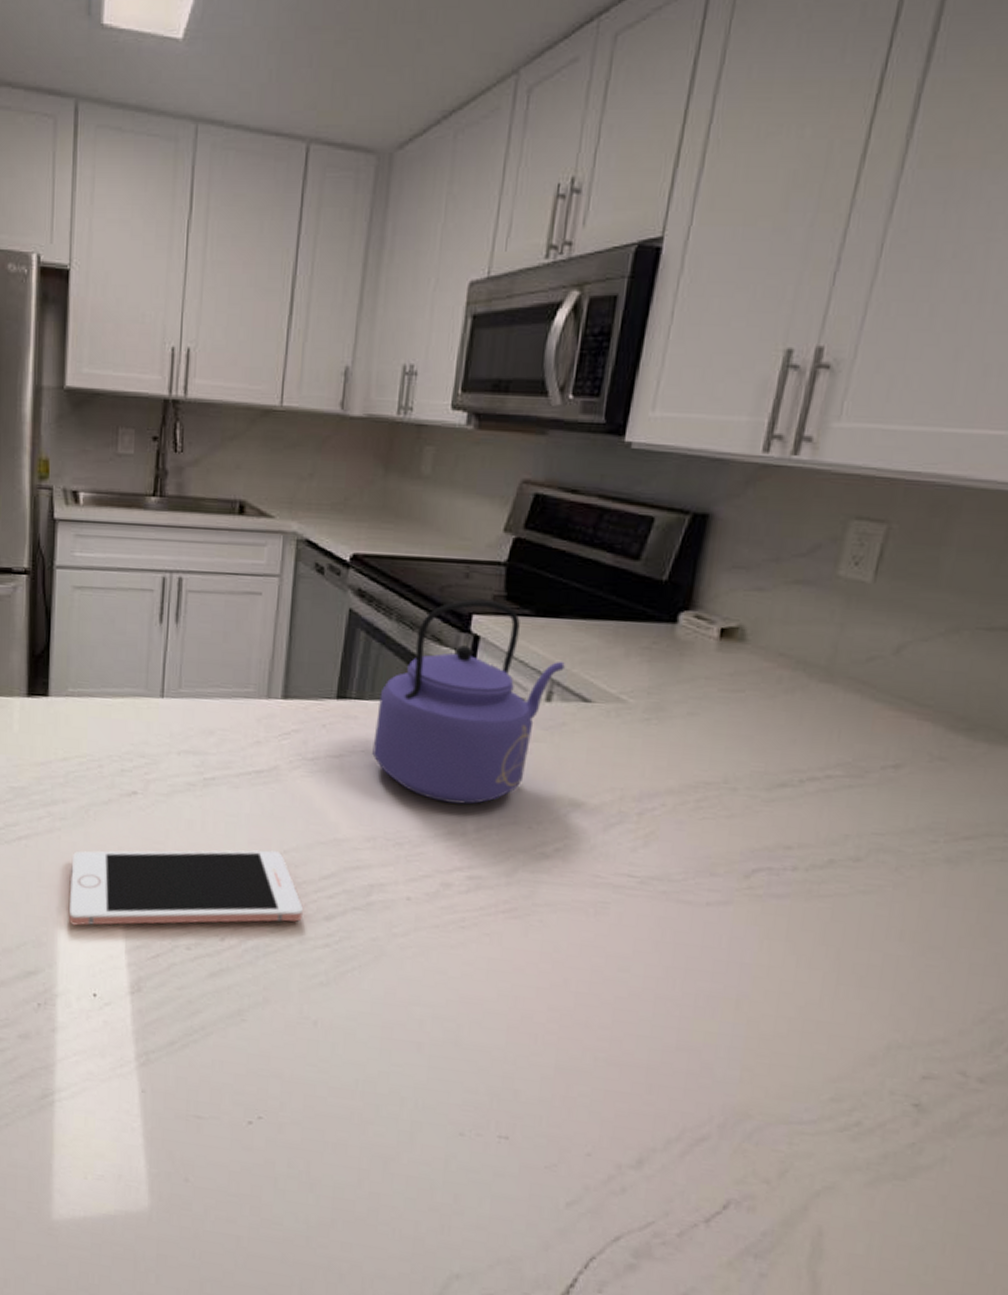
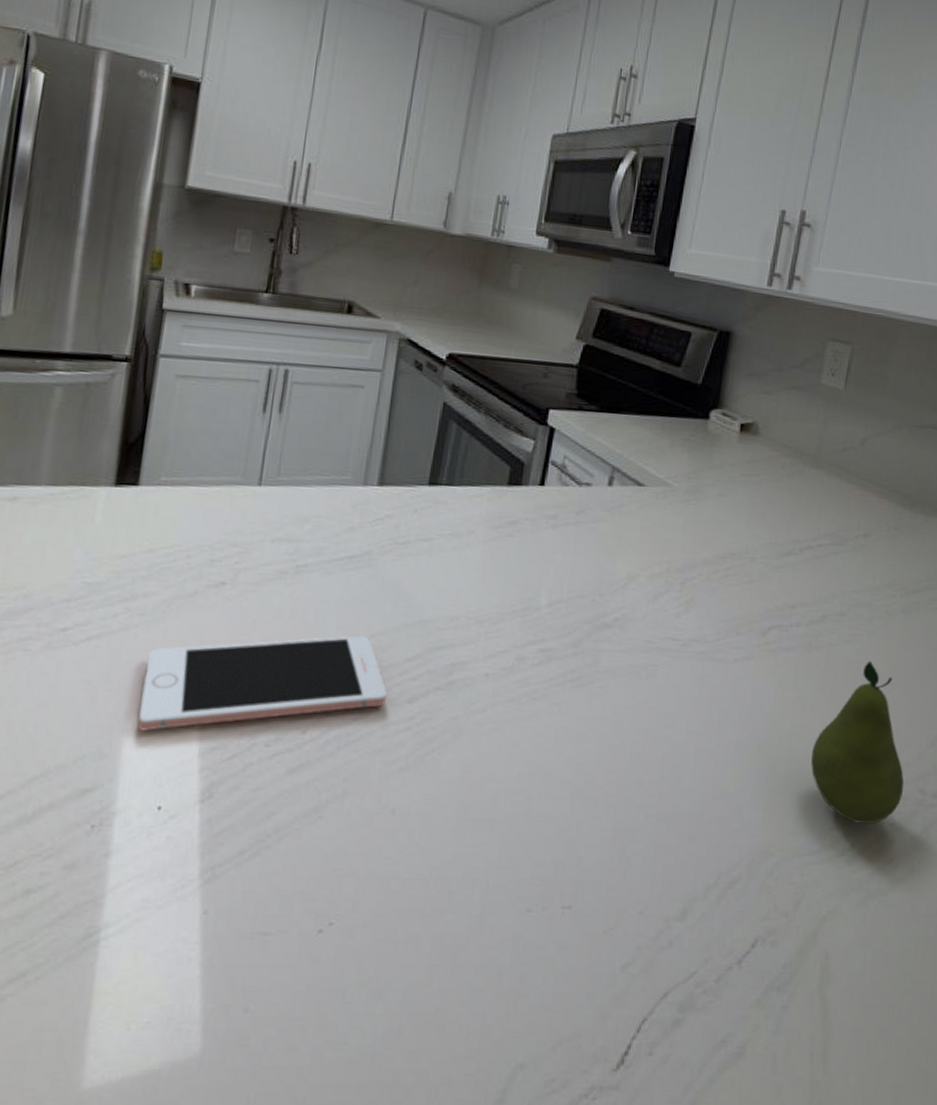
kettle: present [372,598,565,805] -> none [459,395,623,581]
fruit: none [806,916,938,1102] -> present [811,660,905,824]

